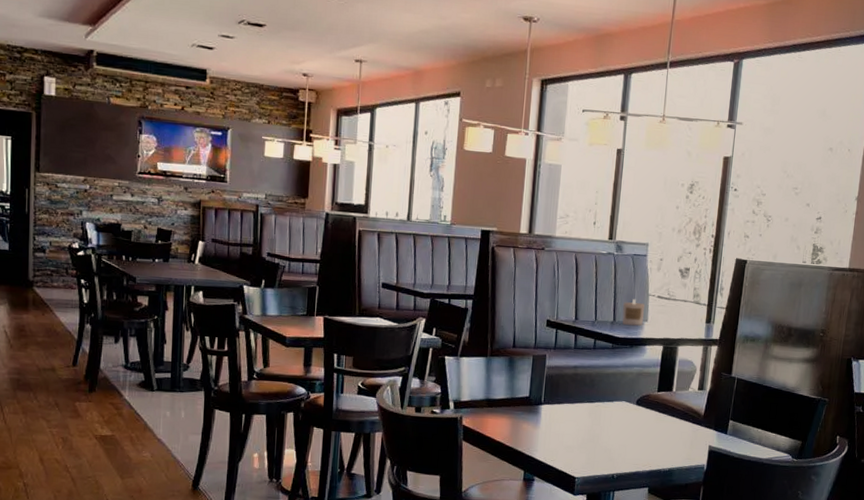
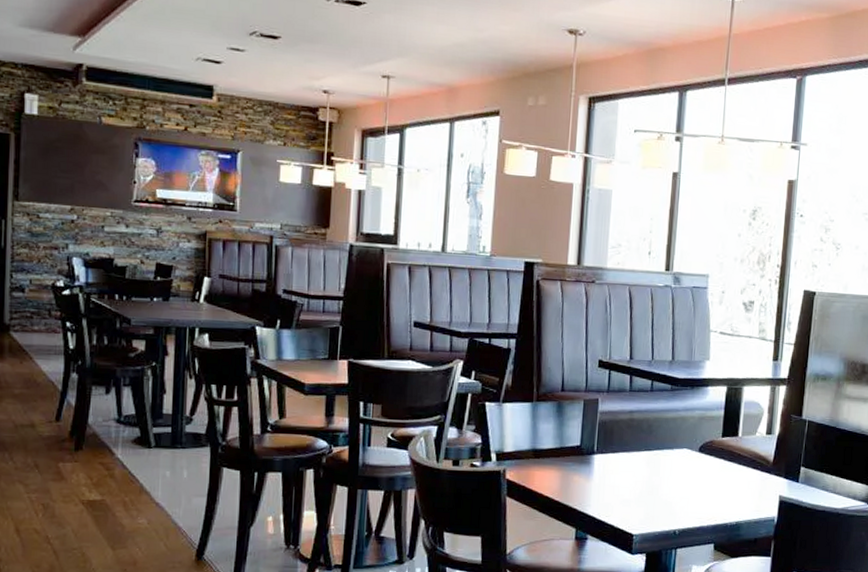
candle: present [622,298,645,327] -> none [681,335,707,366]

